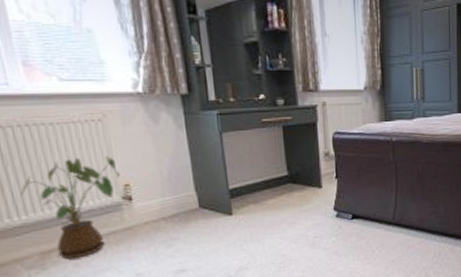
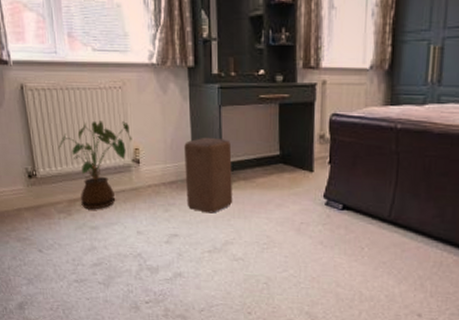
stool: none [184,164,244,242] -> present [184,137,233,214]

